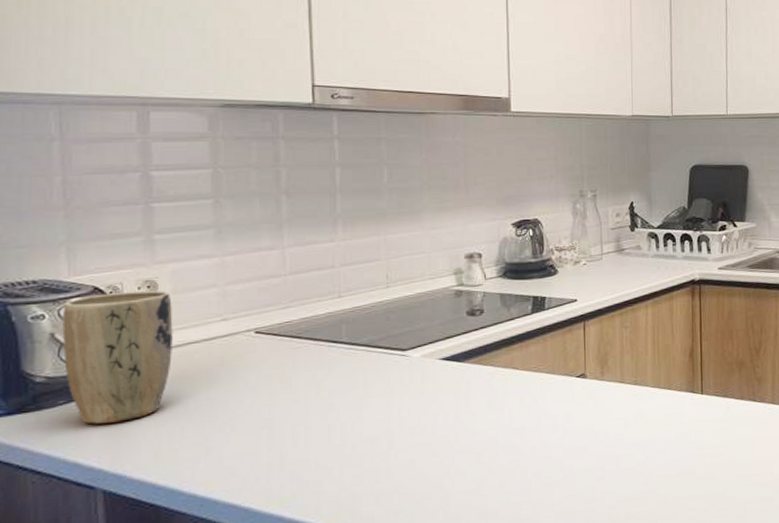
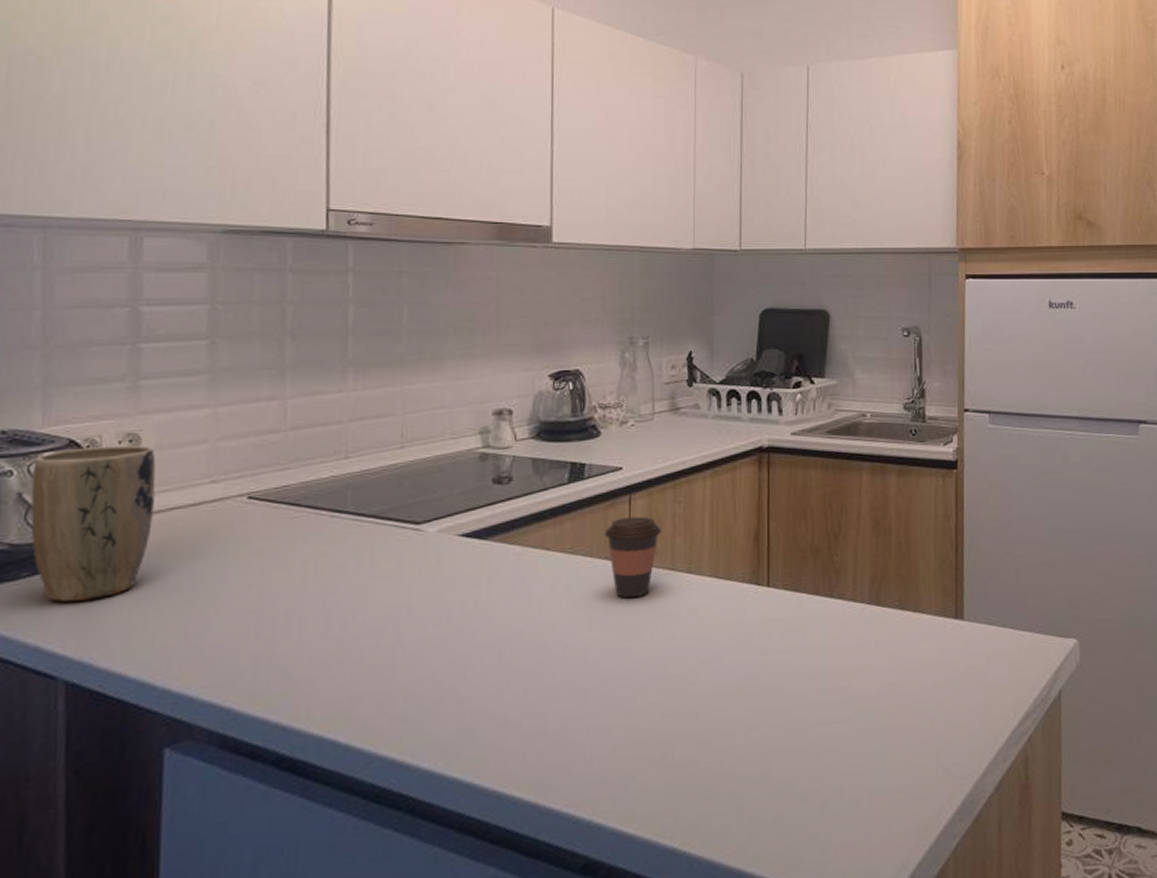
coffee cup: none [564,339,612,407] -> present [604,516,662,599]

